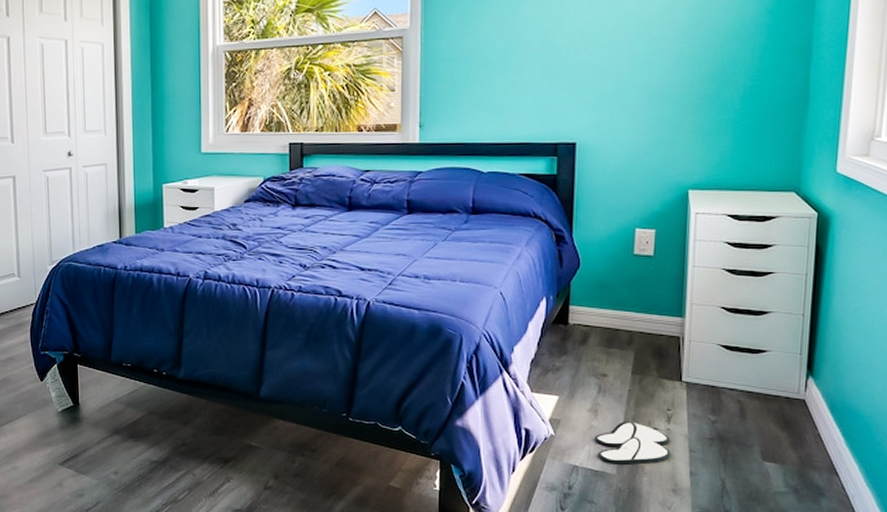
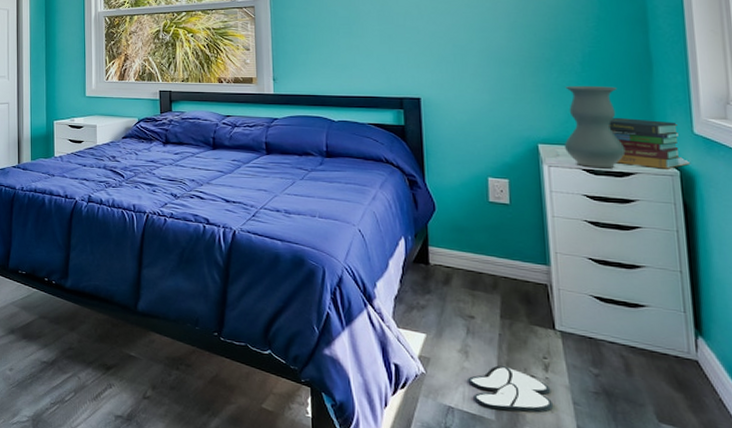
vase: none [714,124,772,214] -> present [565,86,626,169]
books: none [758,157,829,211] -> present [608,117,691,169]

